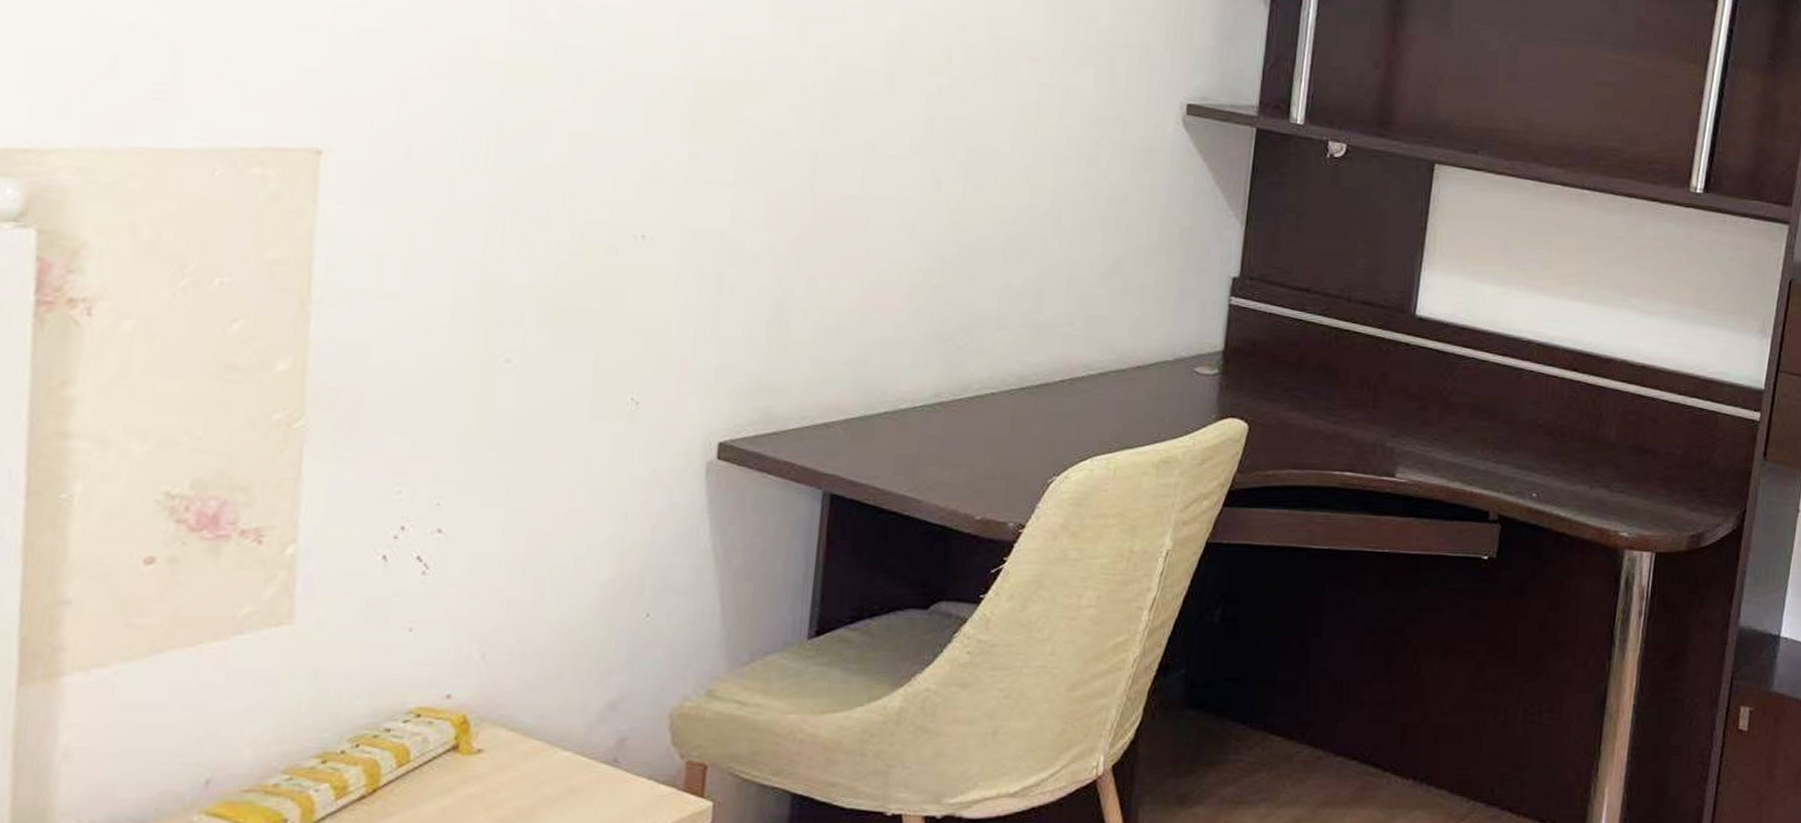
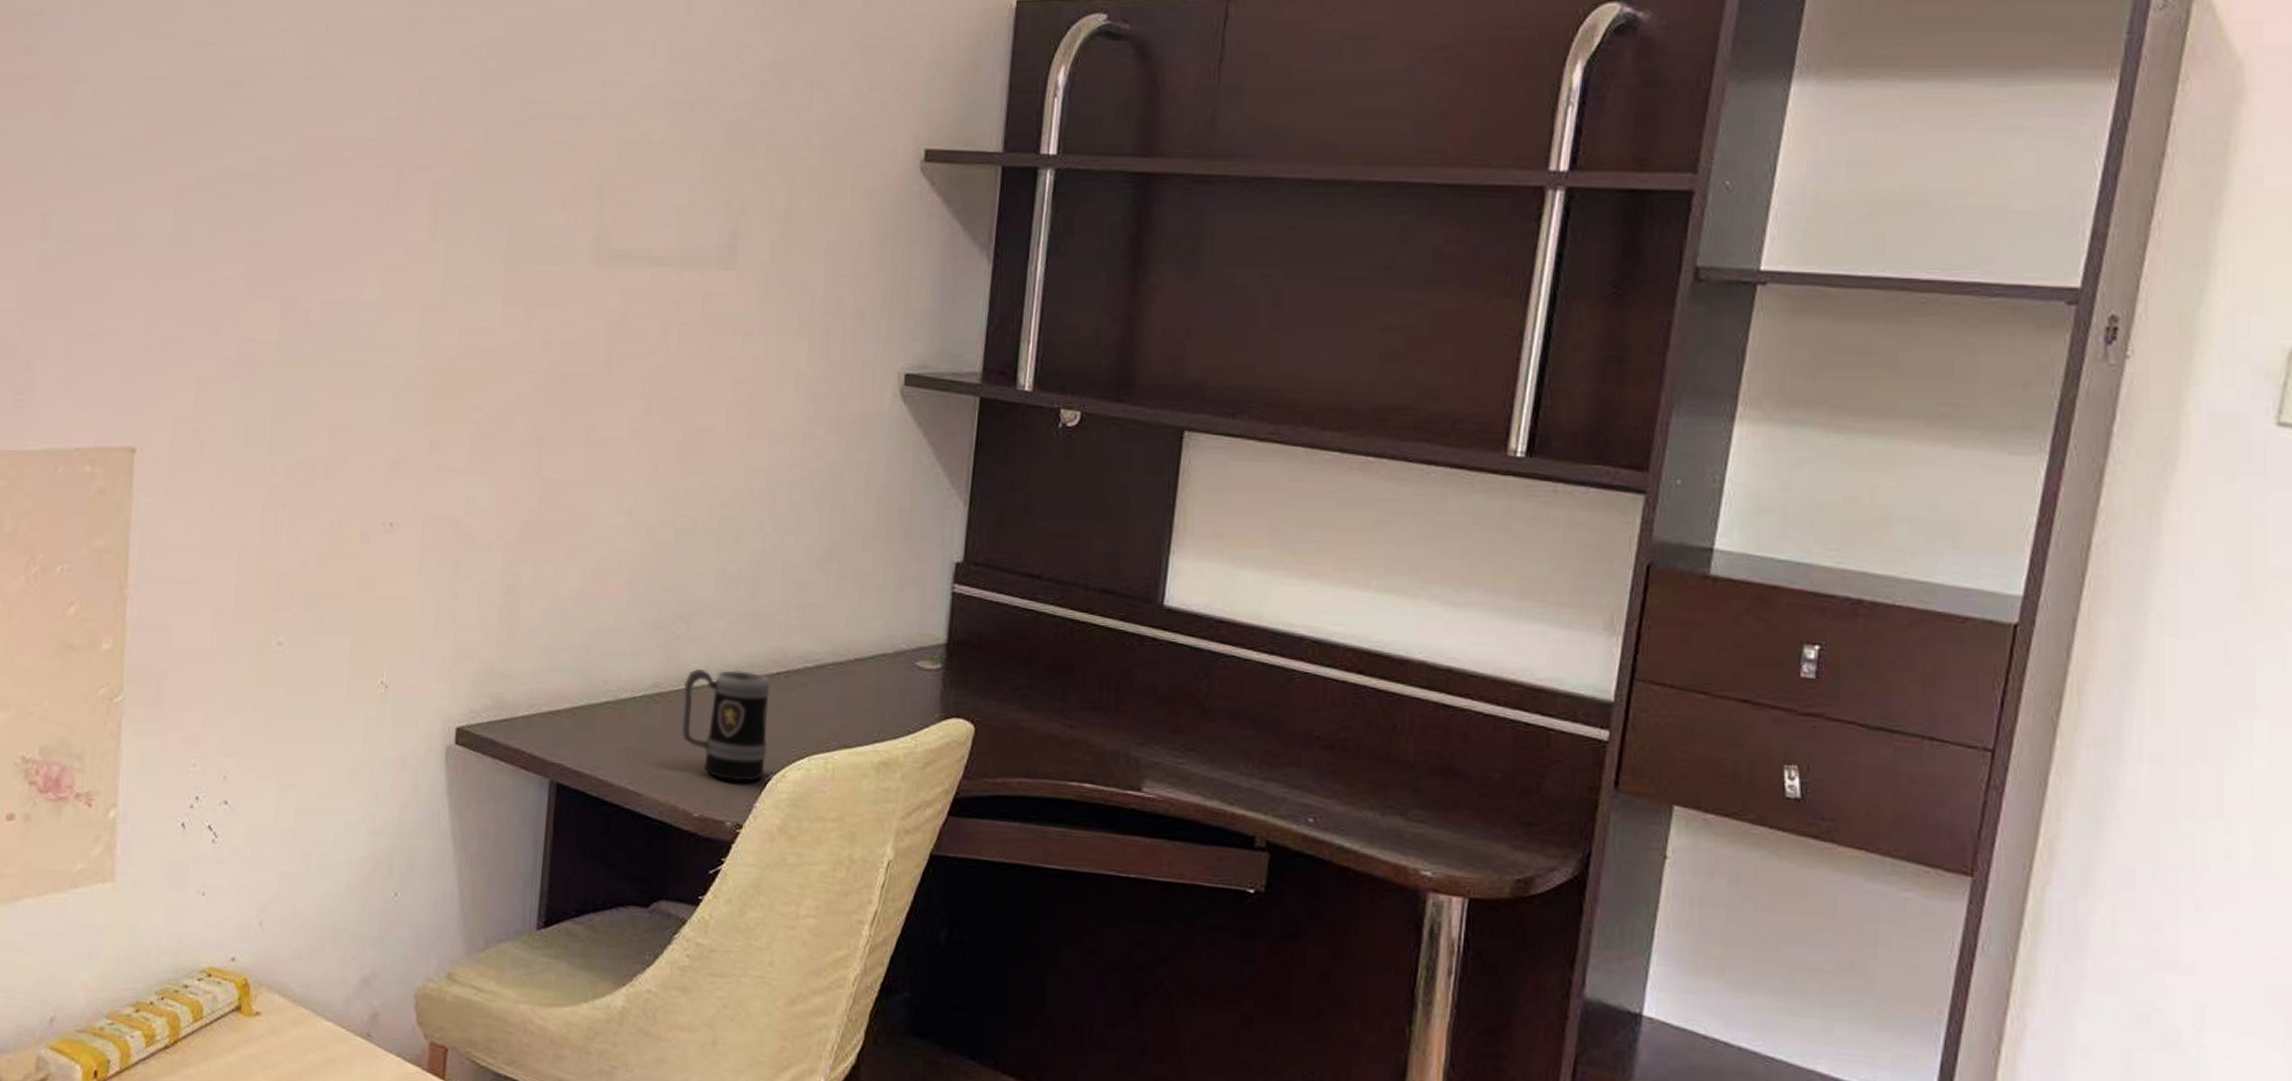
mug: none [963,379,1054,485] -> present [681,669,770,782]

